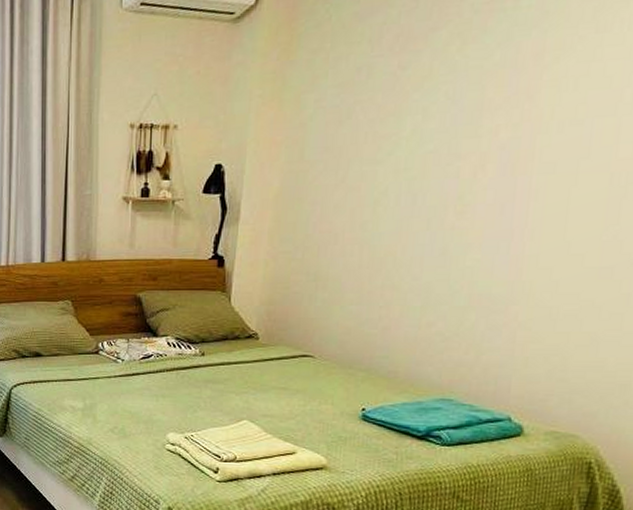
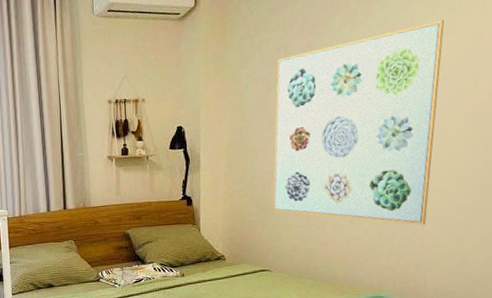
wall art: none [327,42,588,314] -> present [273,20,444,225]

